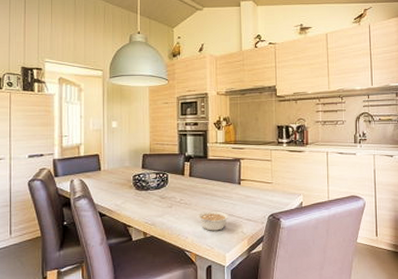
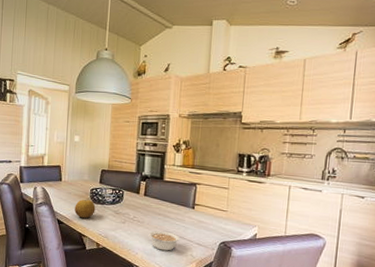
fruit: none [117,187,140,208] -> present [75,199,96,219]

